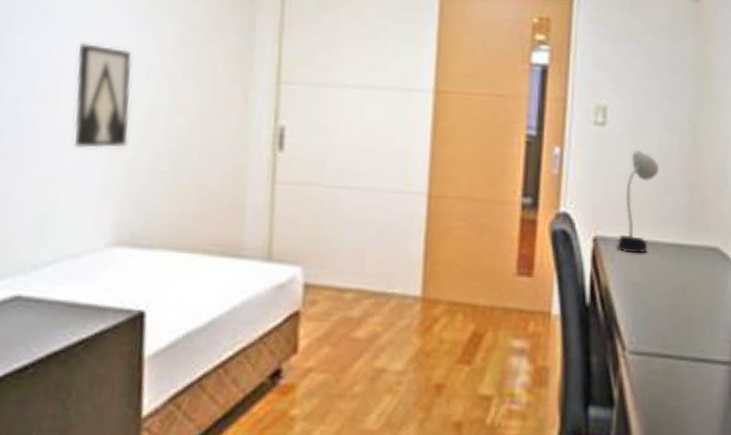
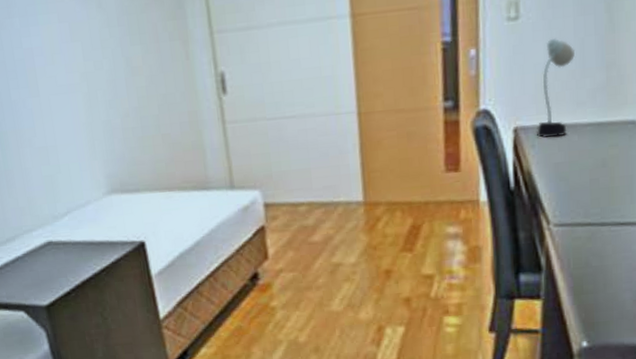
wall art: present [73,42,133,149] -> none [42,26,101,120]

